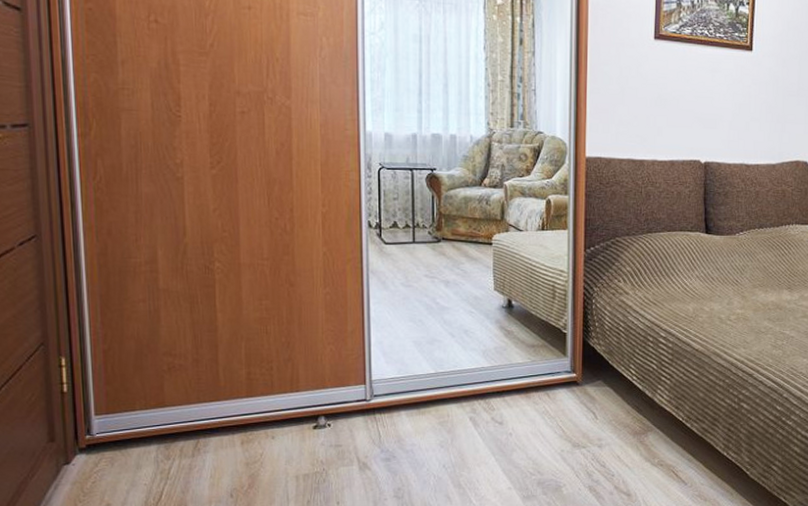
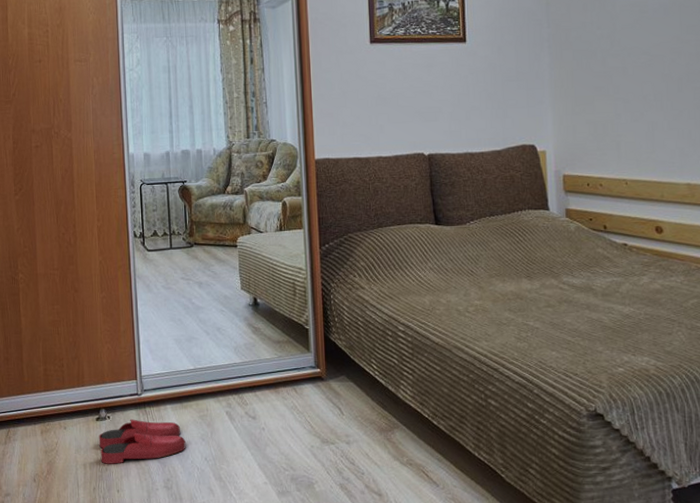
slippers: none [316,426,422,475] -> present [99,419,186,464]

